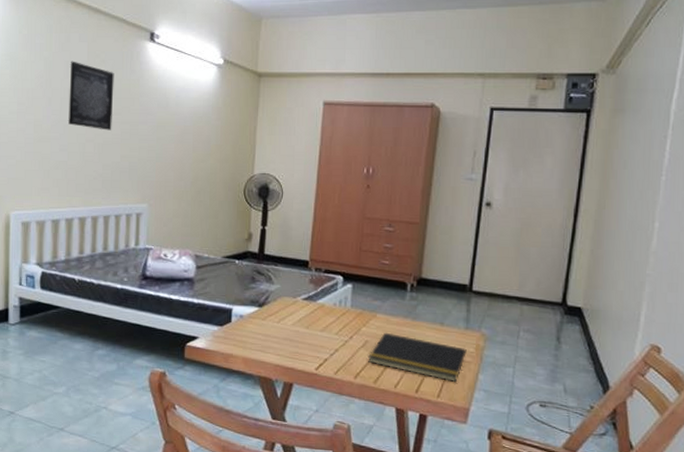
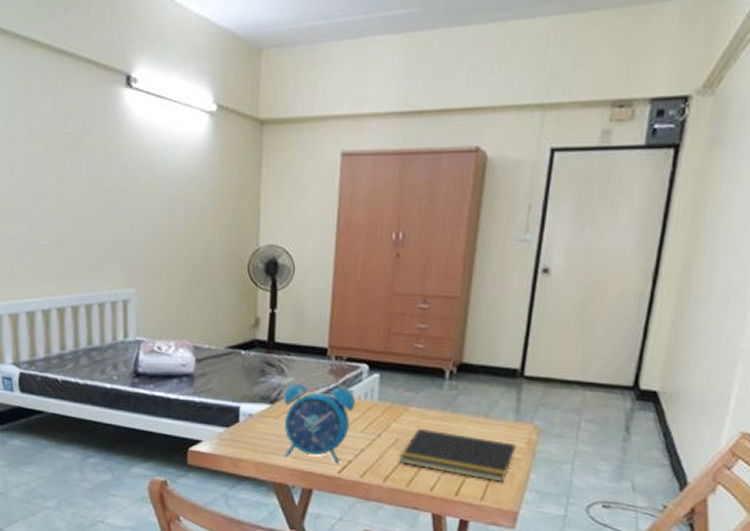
wall art: present [68,61,114,131] -> none [33,117,88,202]
alarm clock: none [270,282,331,361] -> present [284,373,355,463]

